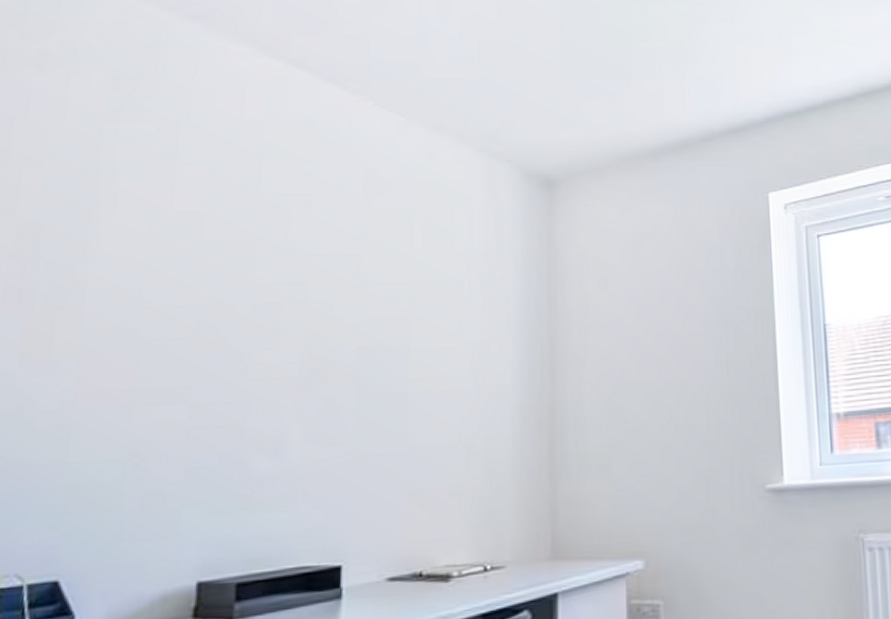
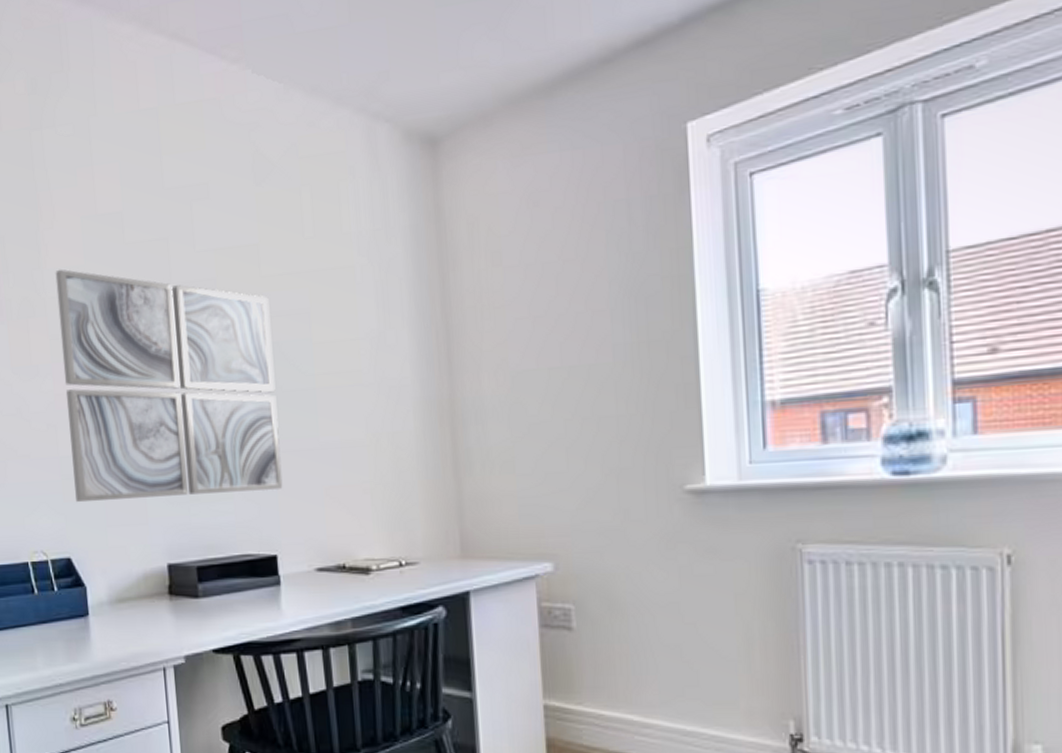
wall art: none [81,261,366,514] -> present [55,269,283,502]

